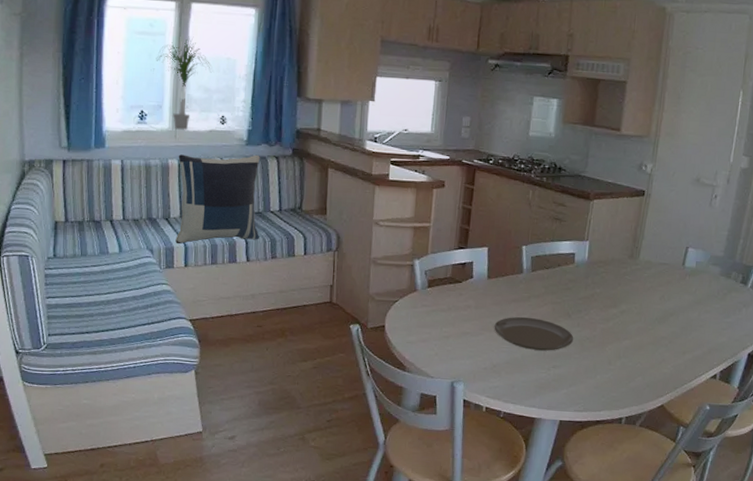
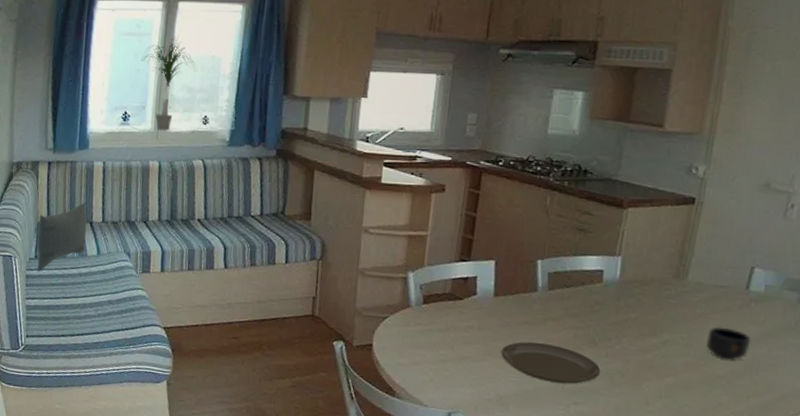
pillow: none [54,200,107,271] -> present [36,202,87,272]
pillow: present [175,154,260,244] -> none [153,156,242,249]
mug: none [654,297,686,324] -> present [706,327,751,360]

